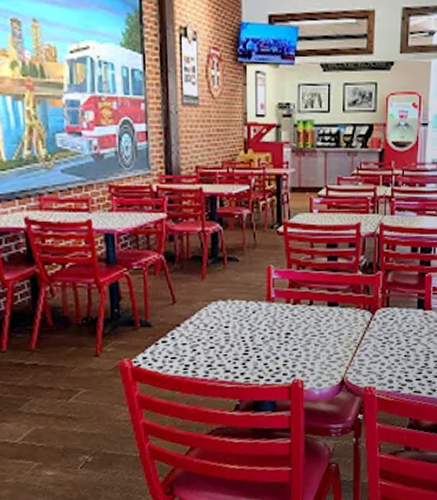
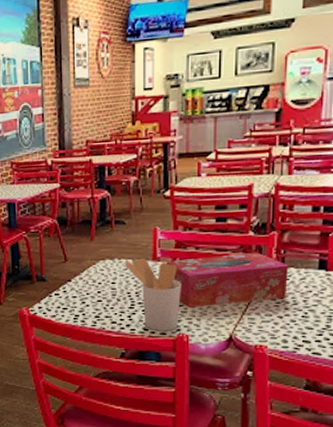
utensil holder: none [239,299,297,379] -> present [125,258,182,332]
tissue box: none [280,292,393,351] -> present [165,252,289,308]

